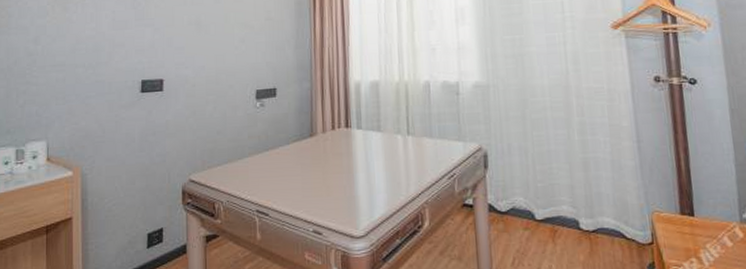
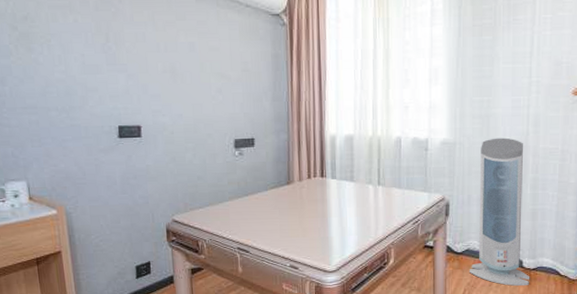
air purifier: none [516,78,591,253] -> present [468,137,530,286]

